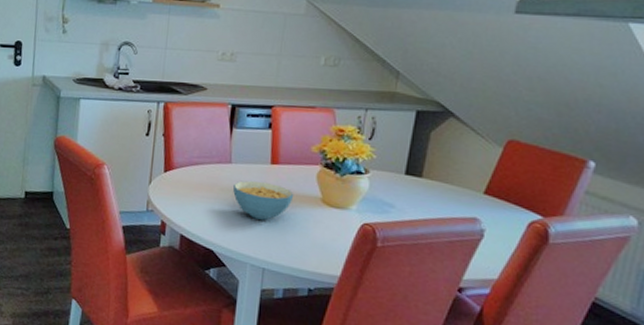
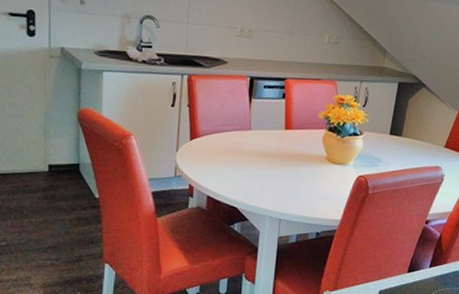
cereal bowl: present [232,180,294,220] -> none [252,145,305,178]

